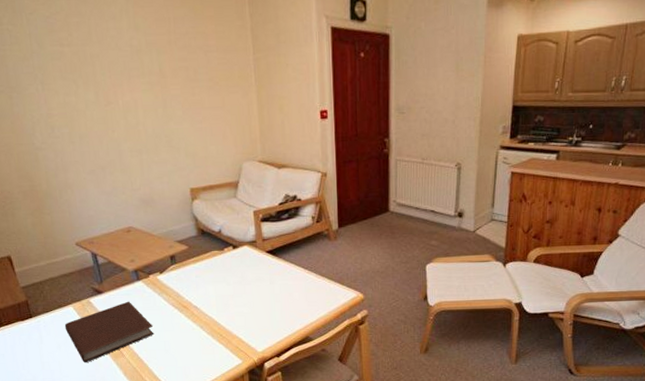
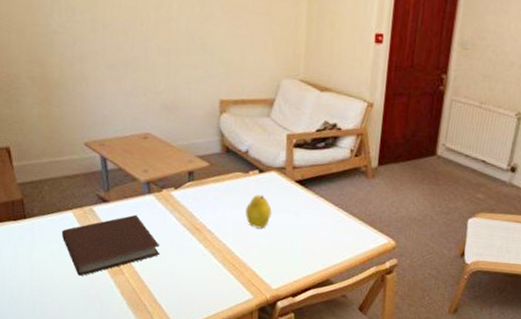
fruit: none [225,268,249,299] -> present [246,195,272,229]

